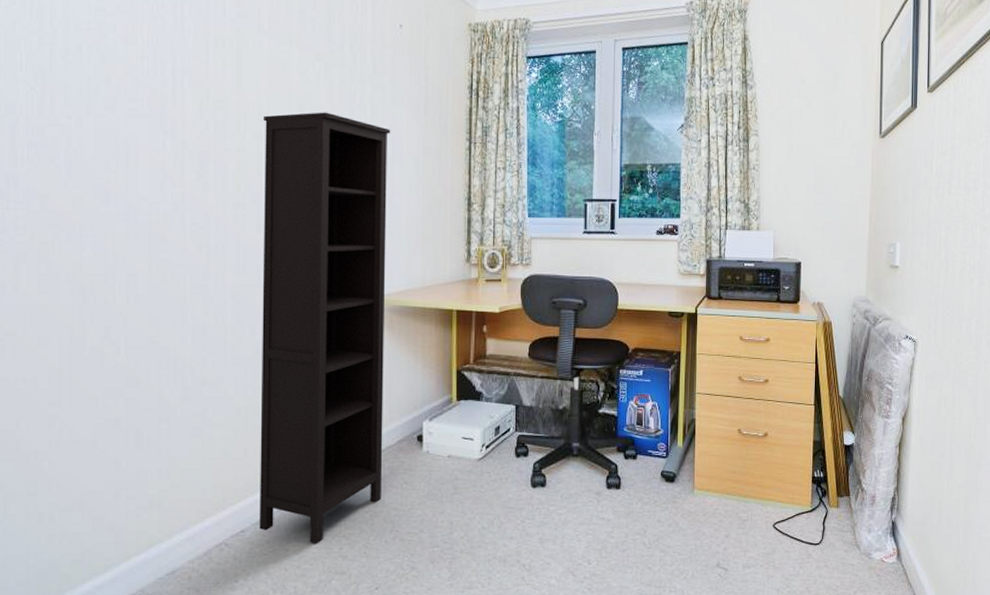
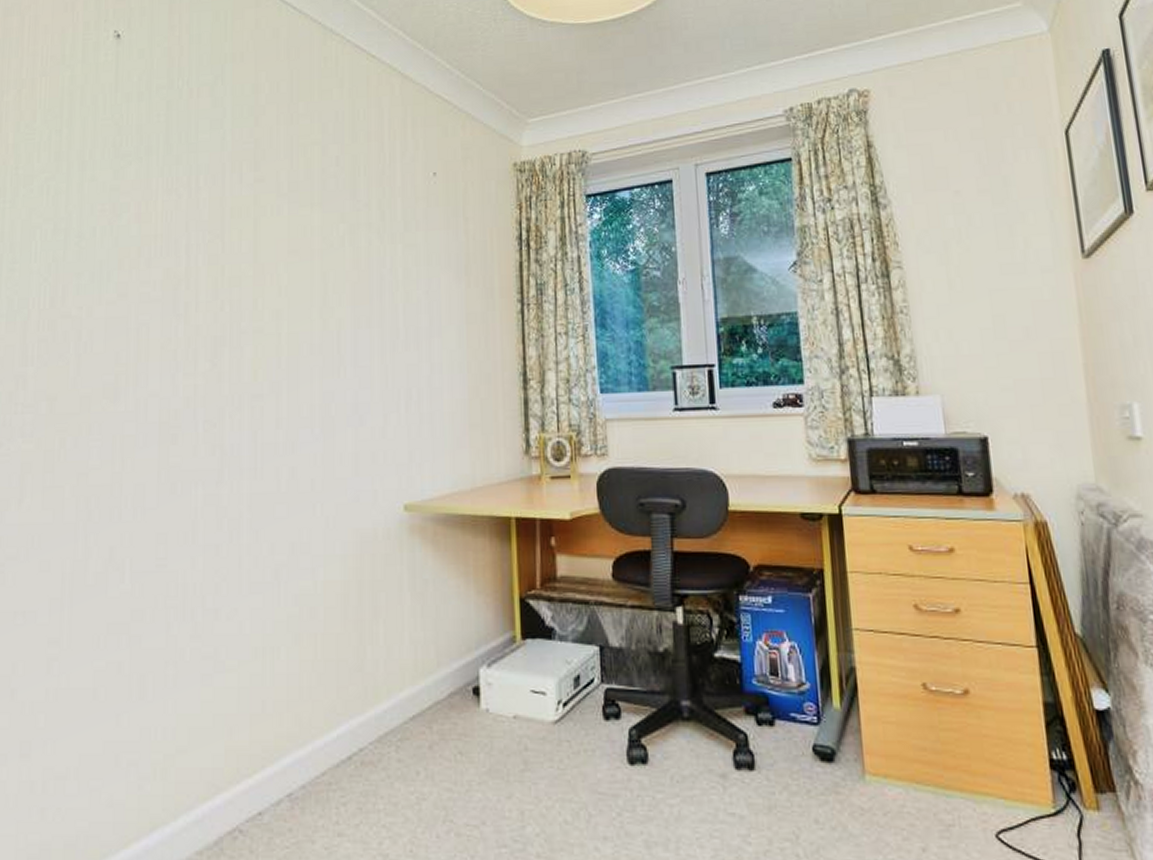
bookcase: present [259,112,391,543] -> none [280,280,430,834]

